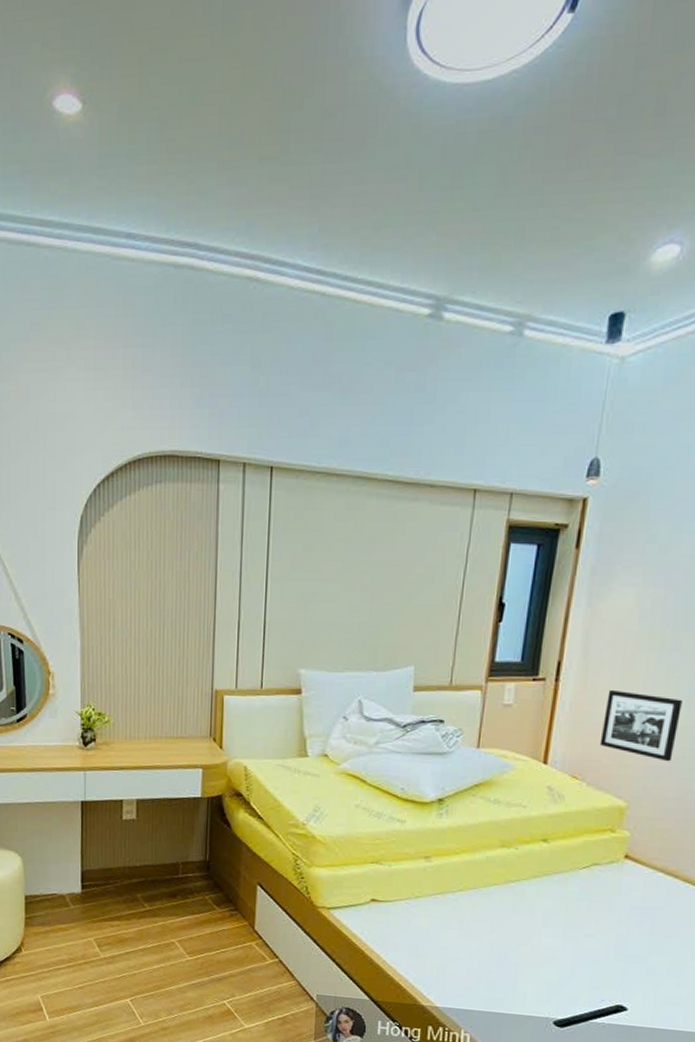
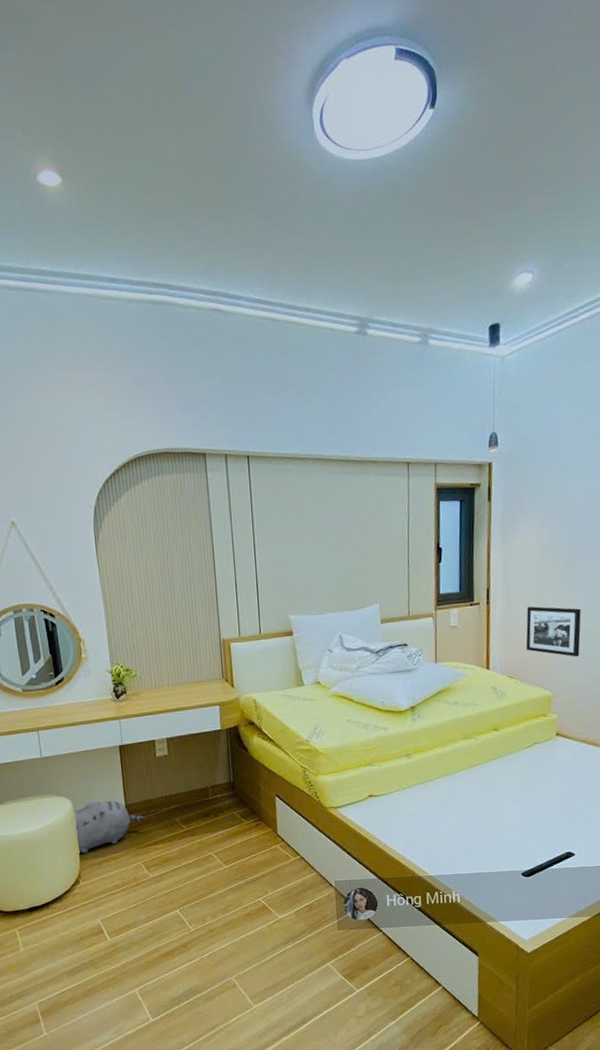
plush toy: none [23,861,102,919] -> present [74,800,145,853]

